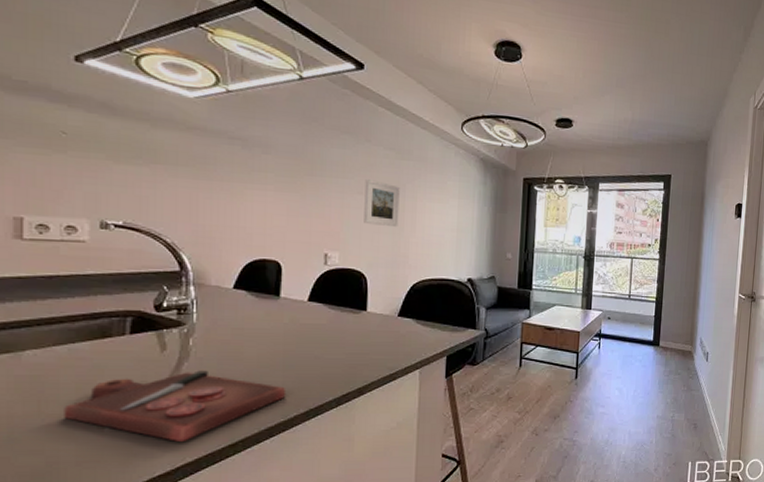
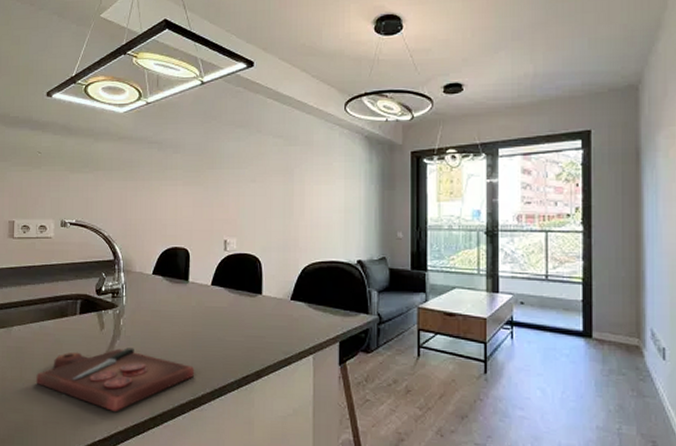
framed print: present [364,179,400,228] -> none [257,168,288,212]

